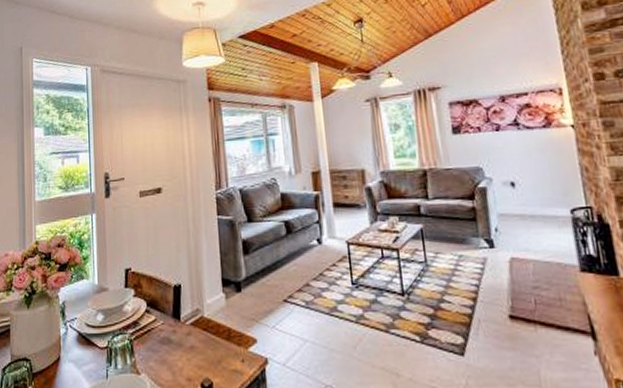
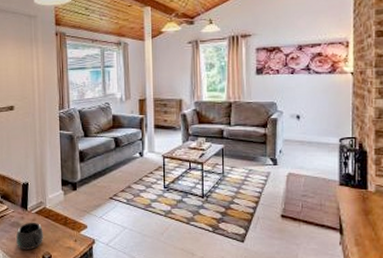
mug: none [166,336,203,375] -> present [15,222,44,250]

